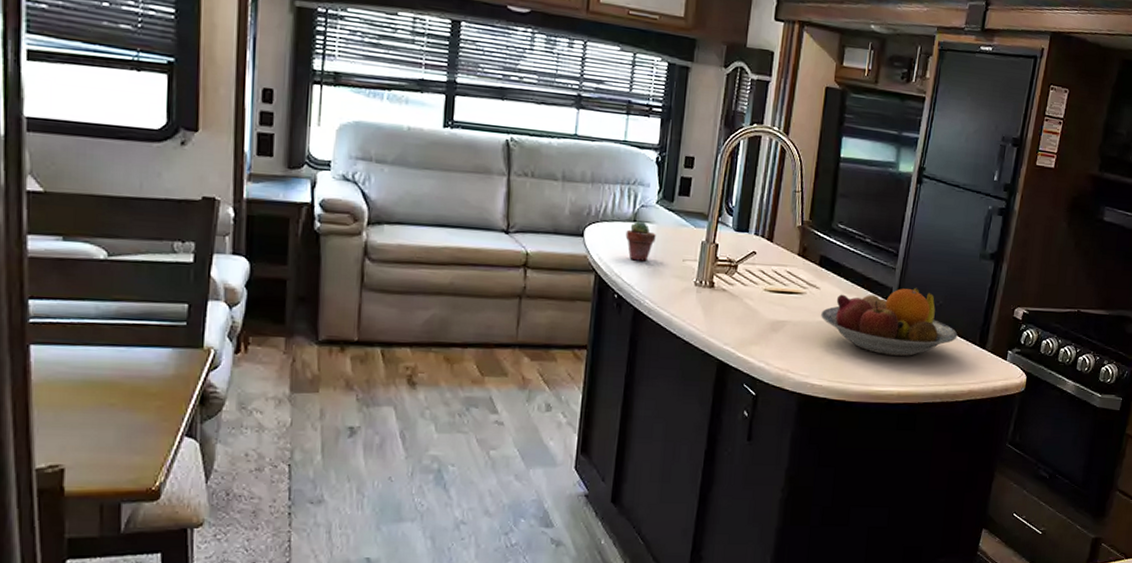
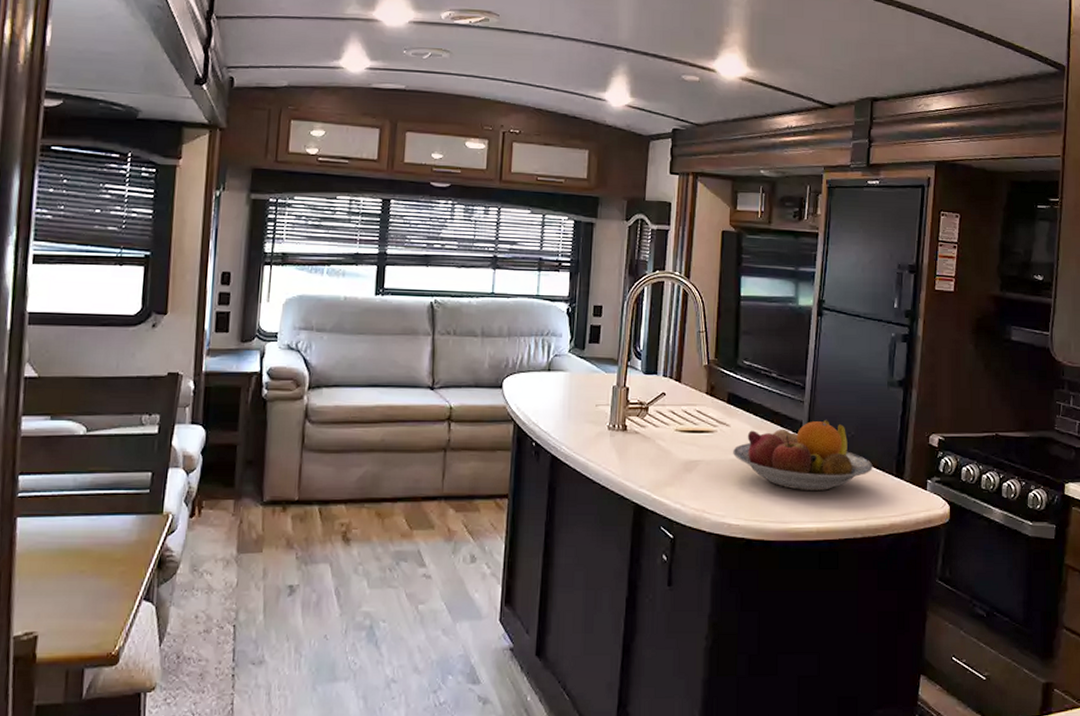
potted succulent: present [625,220,656,261] -> none [541,370,569,409]

